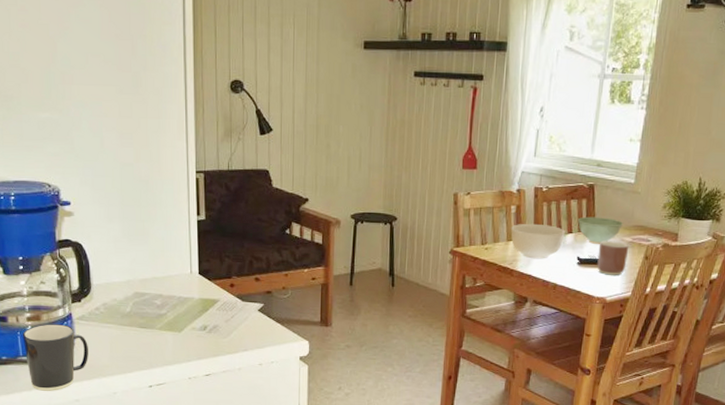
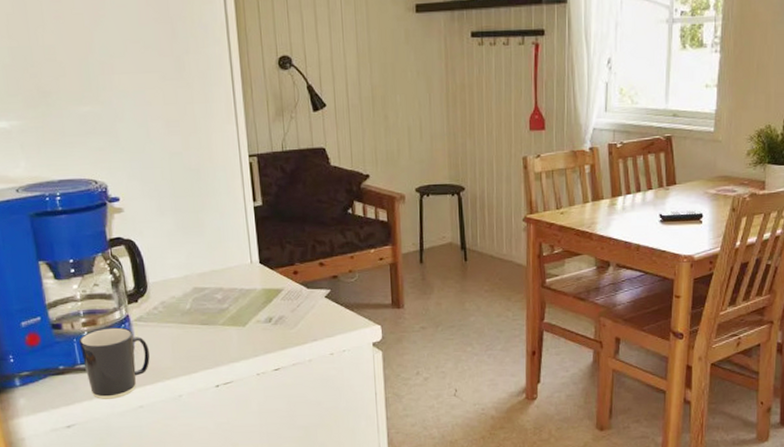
bowl: present [511,223,565,259] -> none [586,182,644,220]
bowl: present [577,216,624,245] -> none [656,170,706,200]
mug: present [597,241,629,275] -> none [681,194,714,231]

